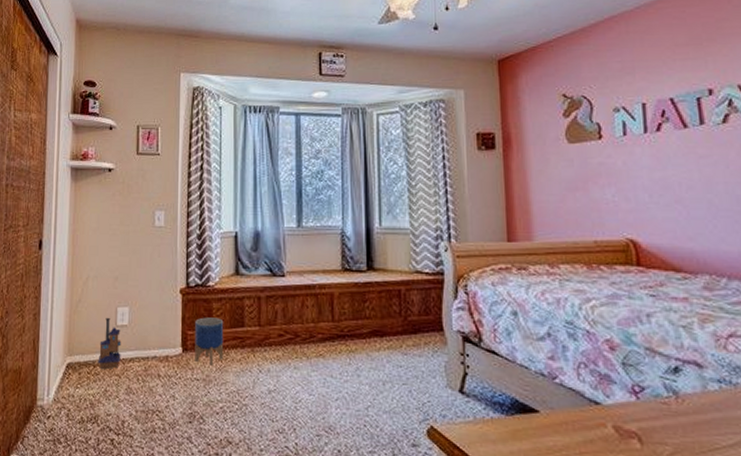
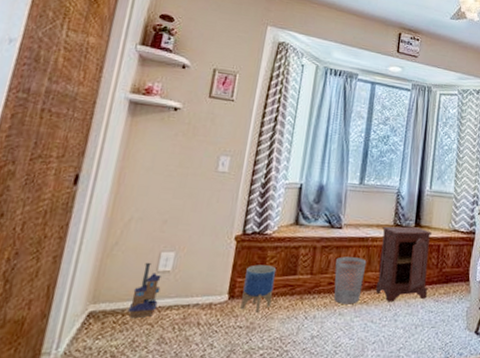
wastebasket: none [283,306,317,358] -> present [334,256,367,305]
nightstand: none [330,270,392,356] -> present [375,226,432,303]

